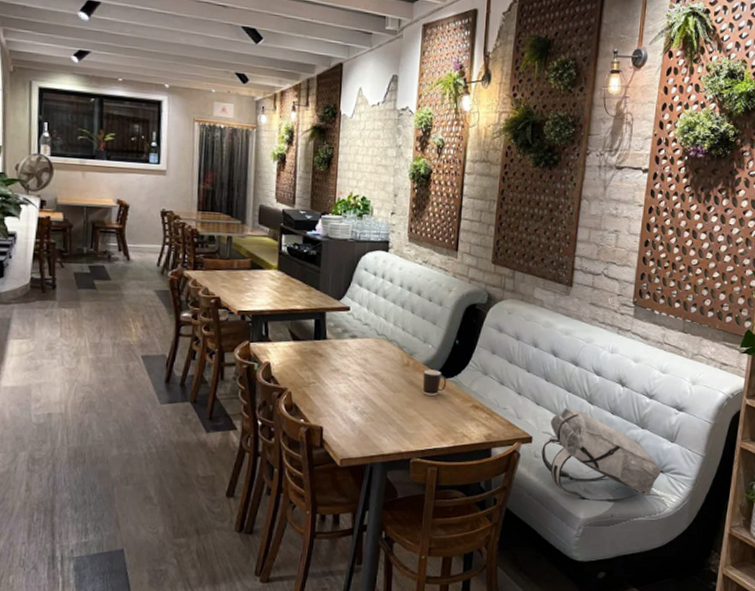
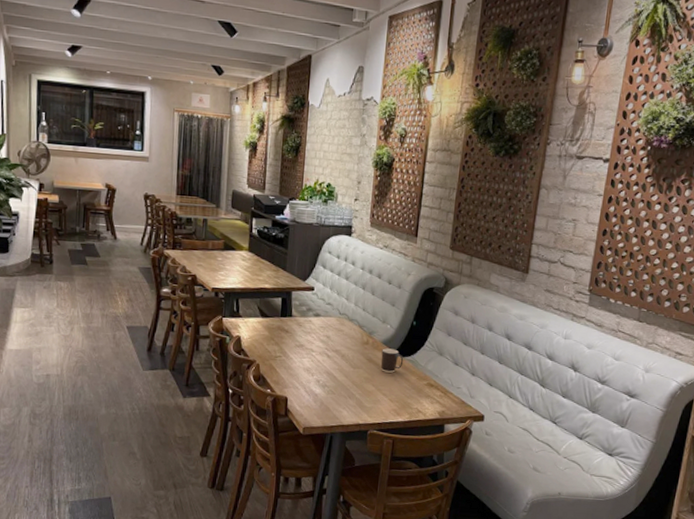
backpack: present [541,407,662,502] -> none [492,389,611,481]

